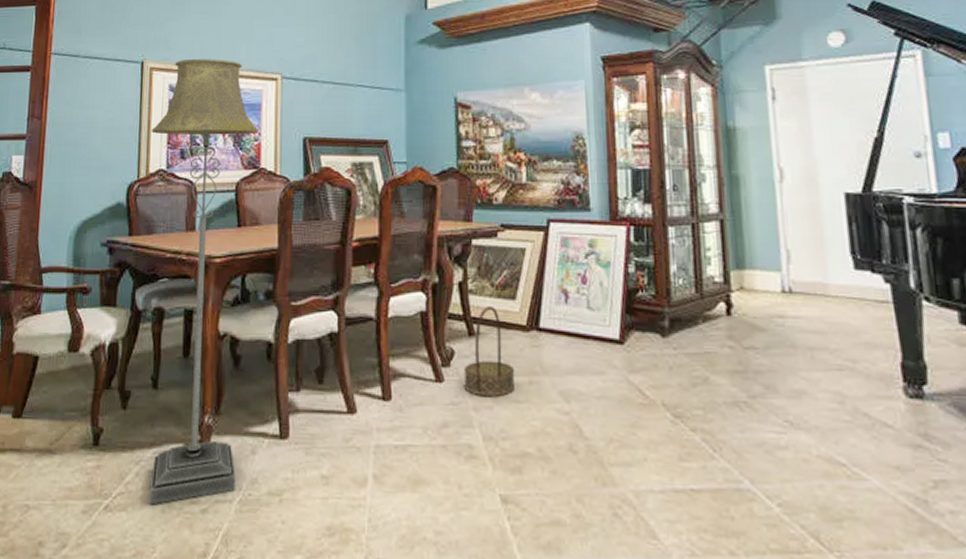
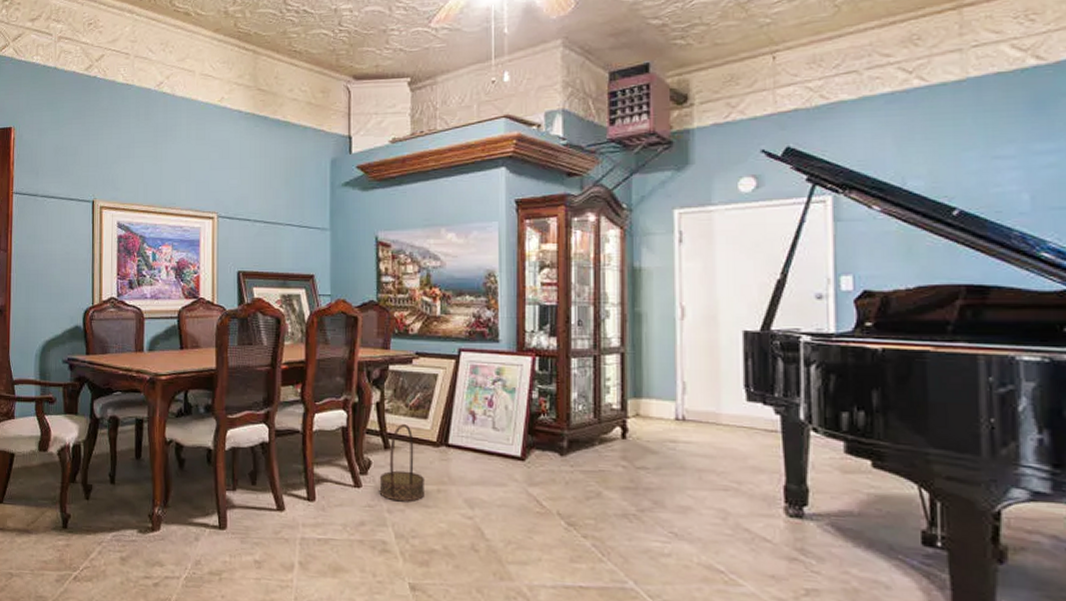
floor lamp: present [149,59,259,505] -> none [103,199,198,578]

